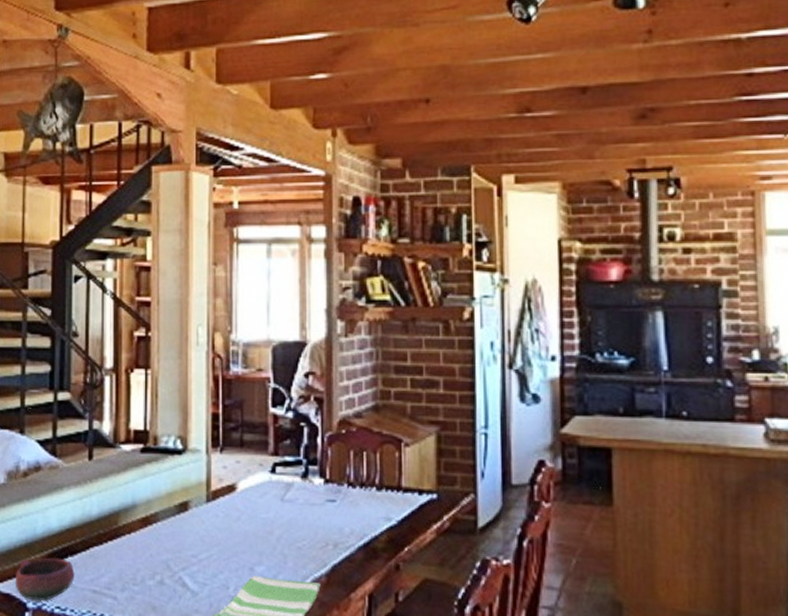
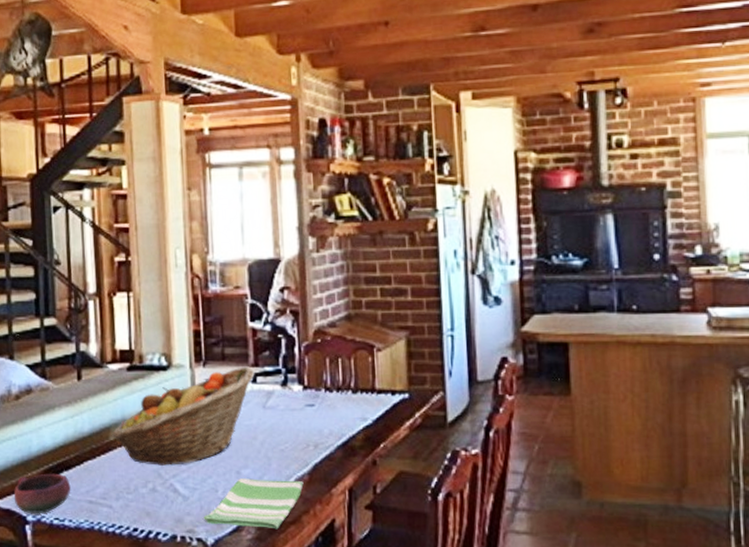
fruit basket: none [120,455,274,558] -> present [111,366,255,466]

